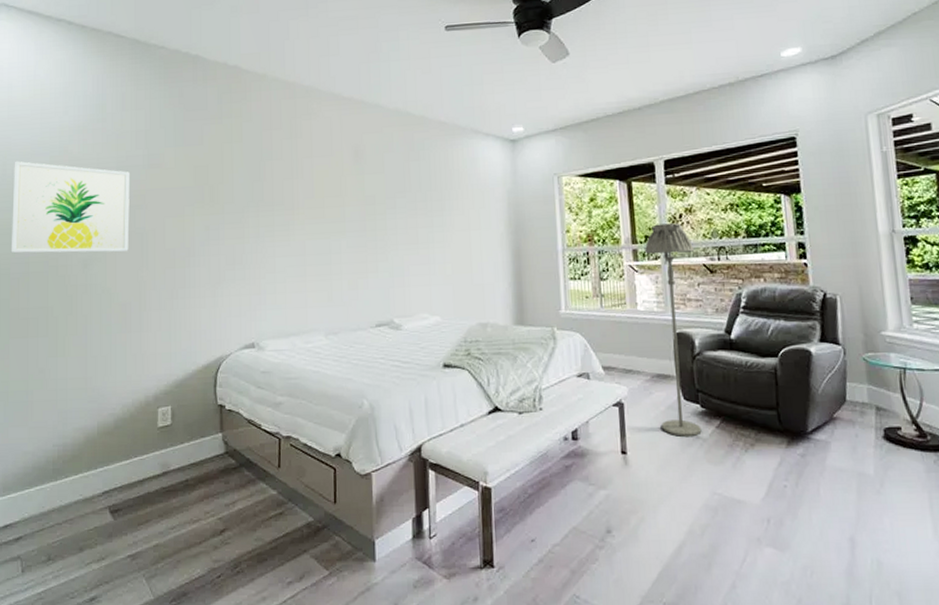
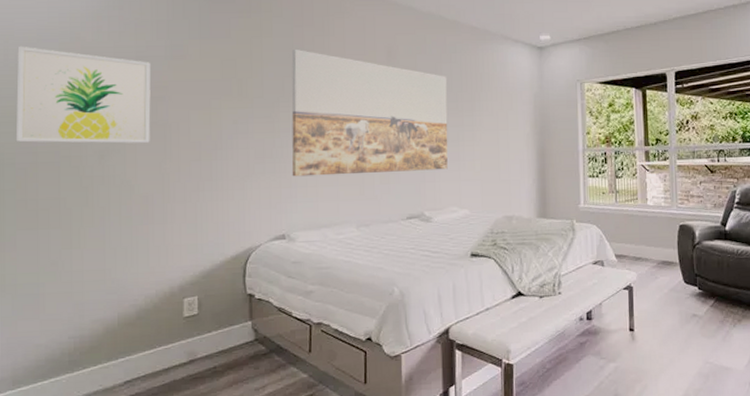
wall art: none [260,152,418,283] -> present [291,48,448,177]
floor lamp: present [645,223,702,436] -> none [656,128,698,315]

